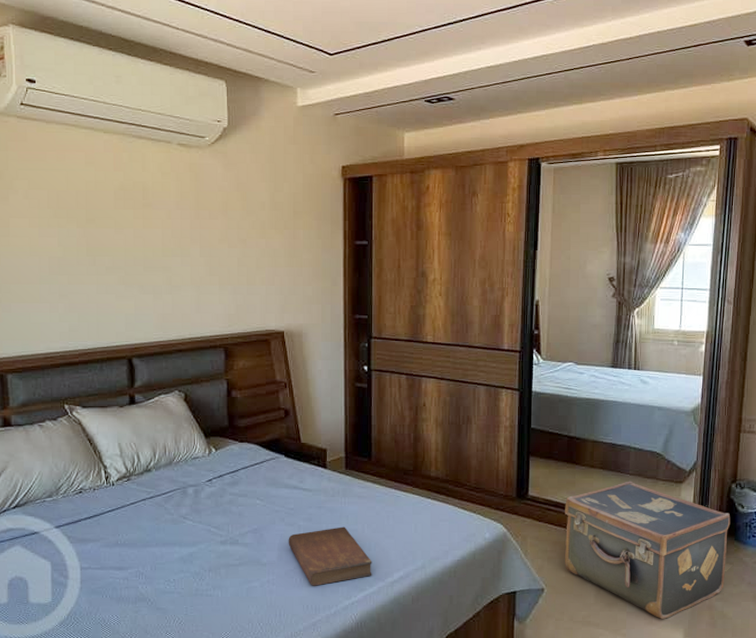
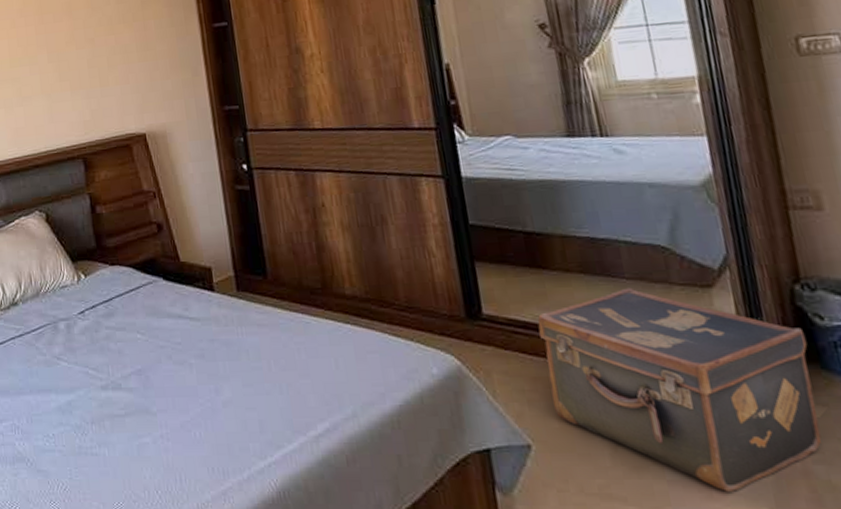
bible: present [288,526,372,586] -> none [179,364,289,442]

